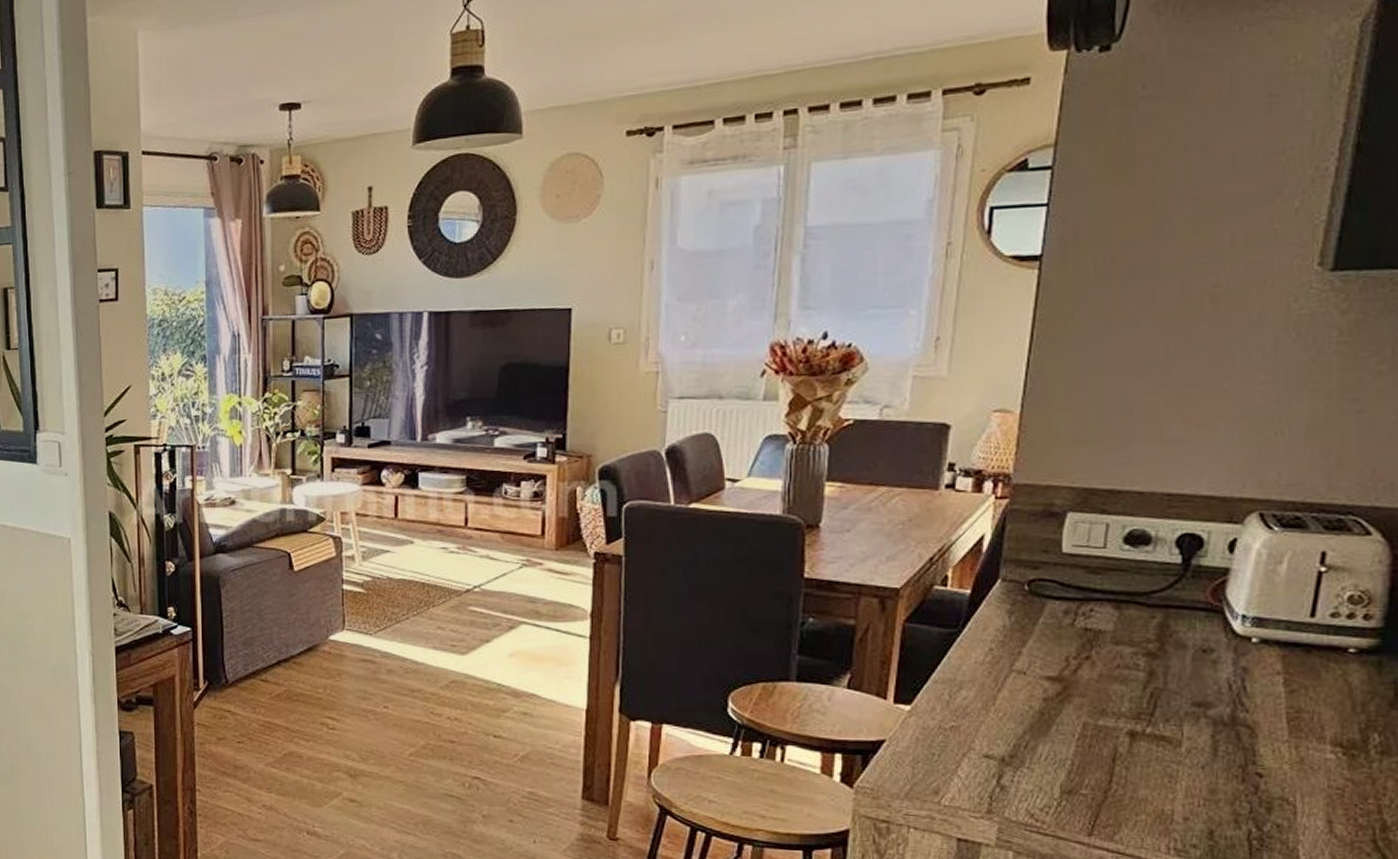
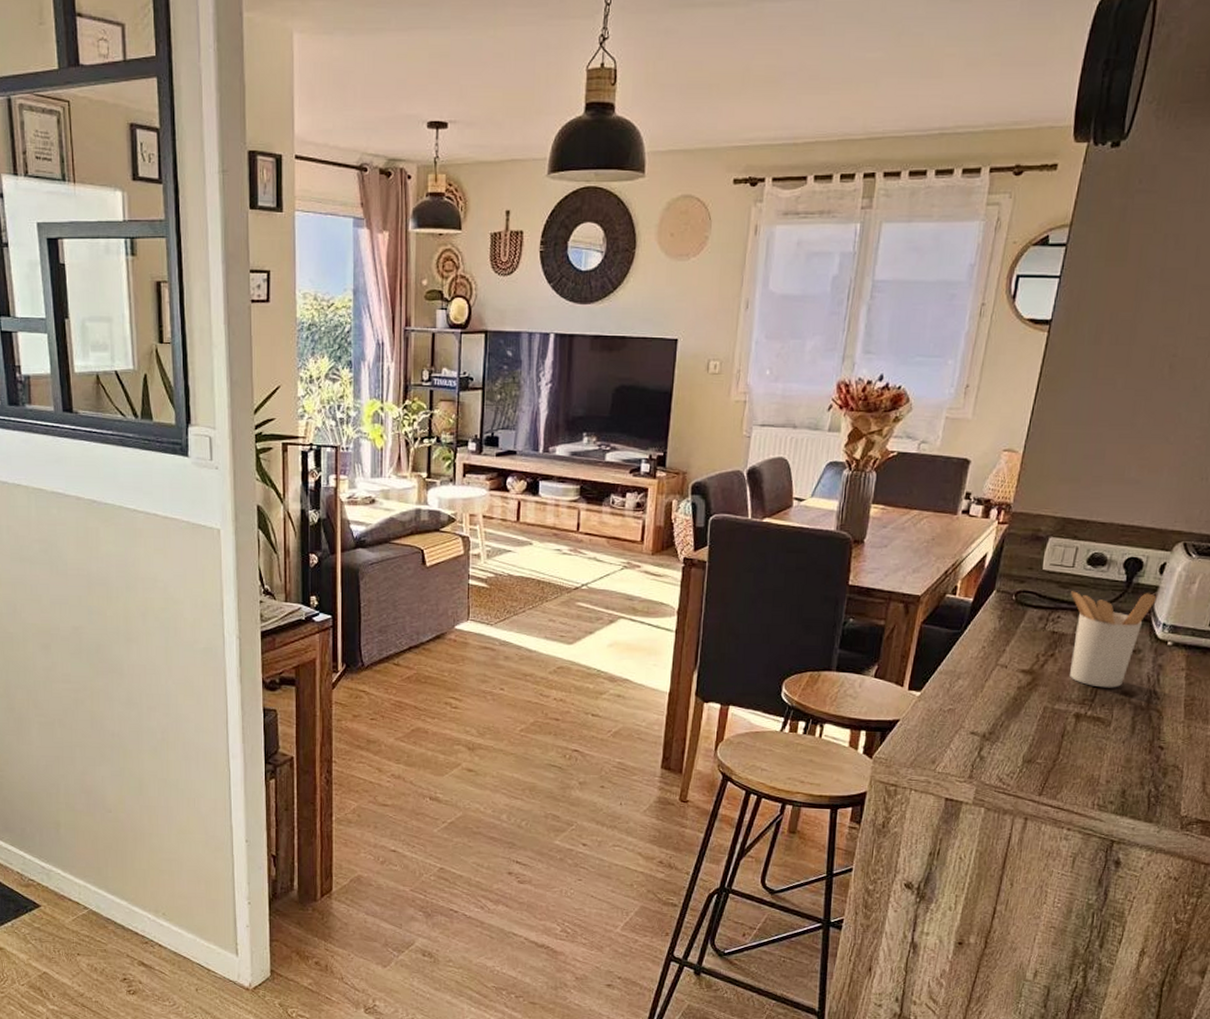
utensil holder: none [1105,577,1229,698] -> present [1070,591,1157,688]

